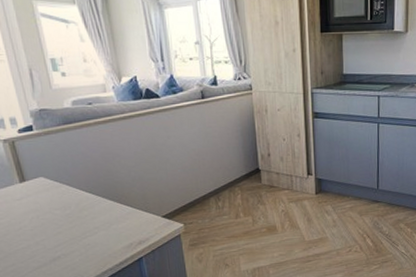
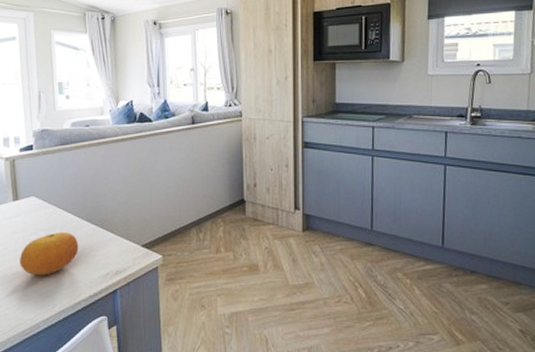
fruit: none [37,208,98,251] -> present [20,231,79,276]

